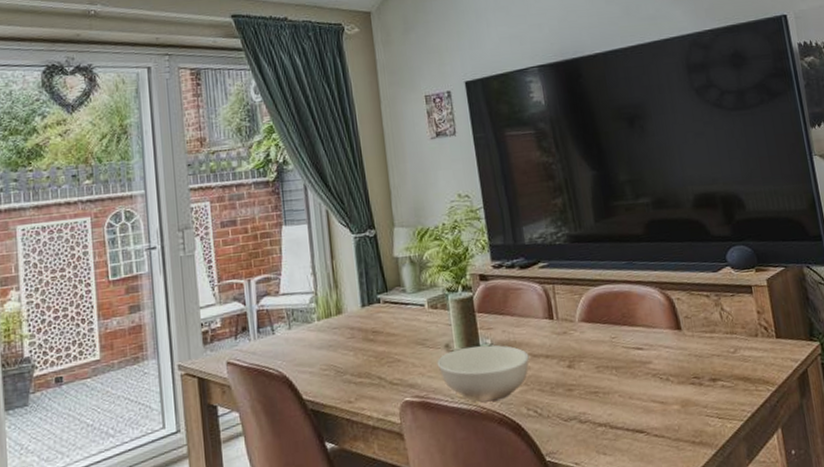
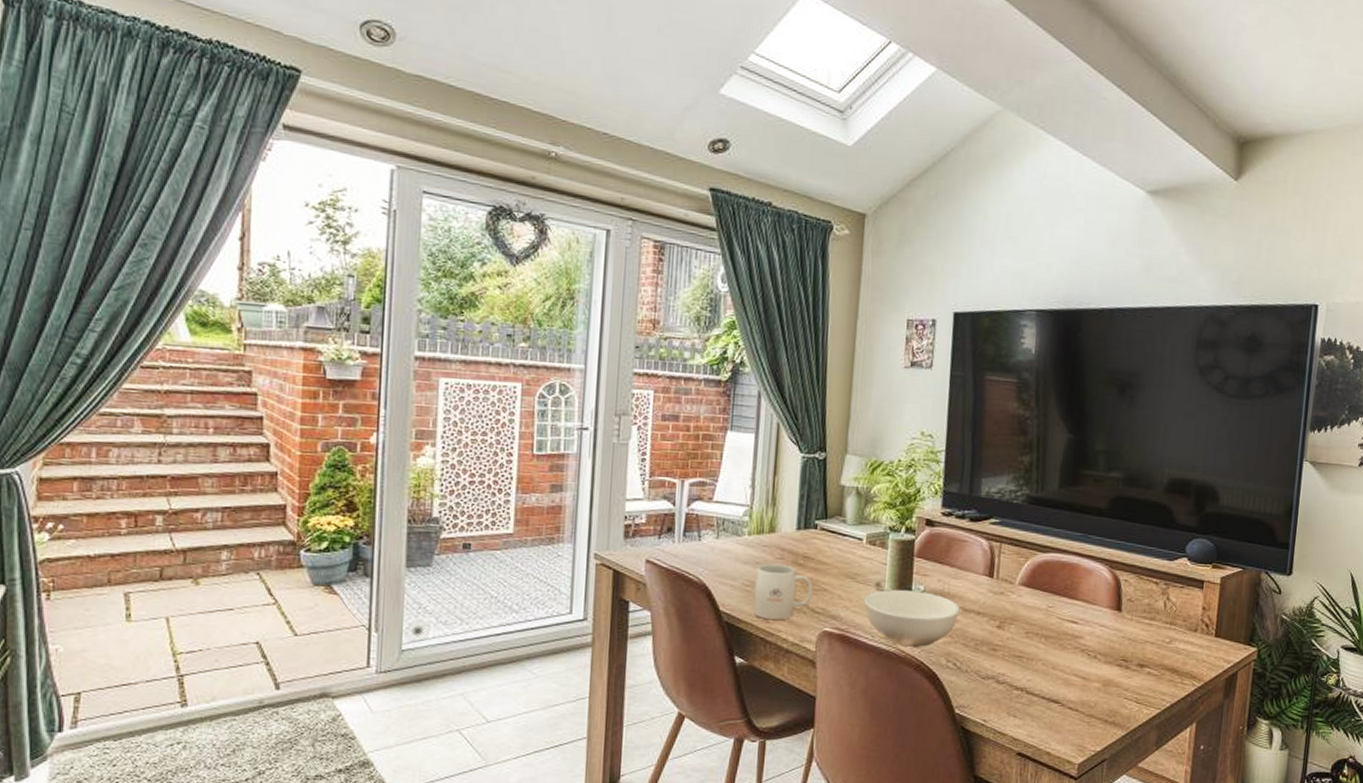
mug: none [330,342,388,400] -> present [753,563,813,621]

